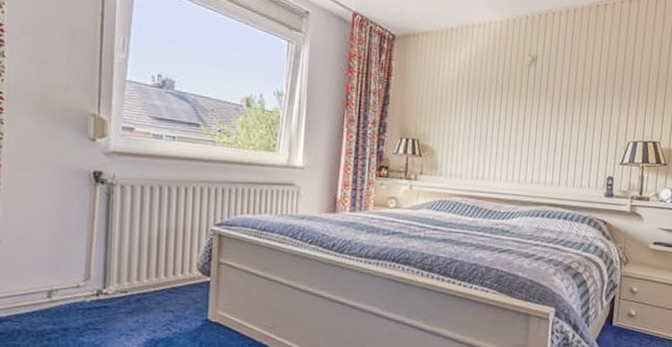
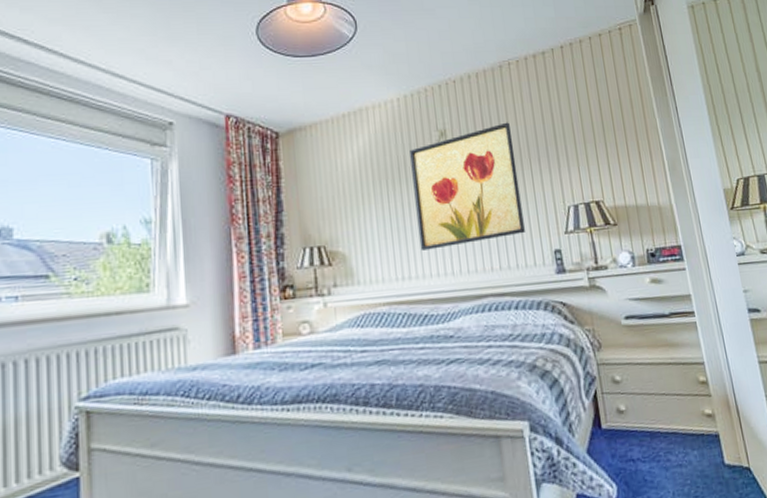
wall art: none [496,58,594,159] -> present [410,122,525,251]

